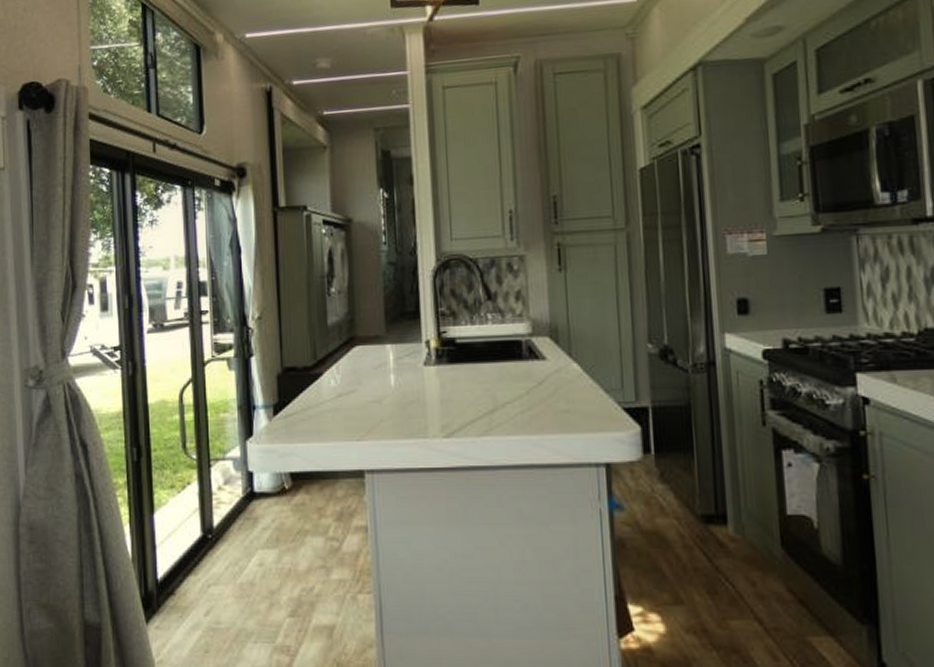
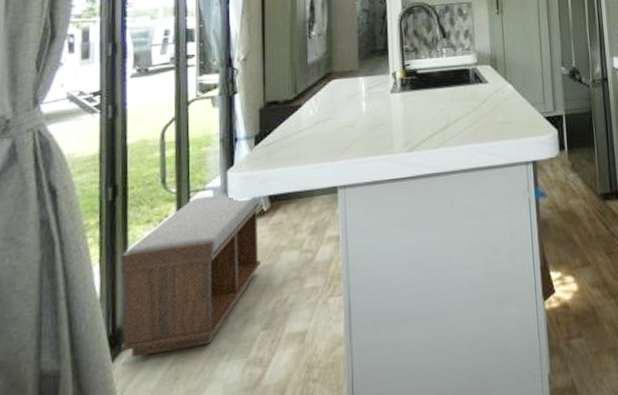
bench: none [148,466,284,623] -> present [120,194,261,358]

